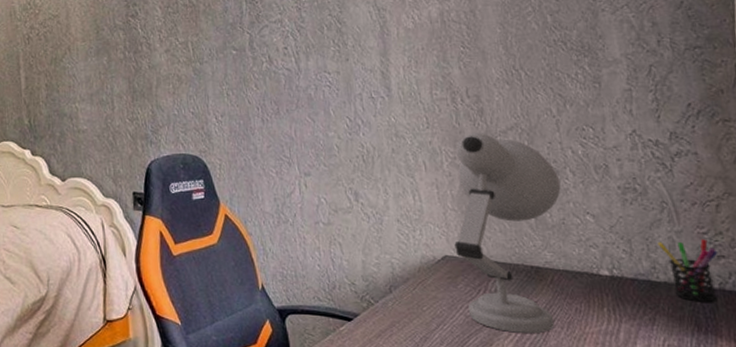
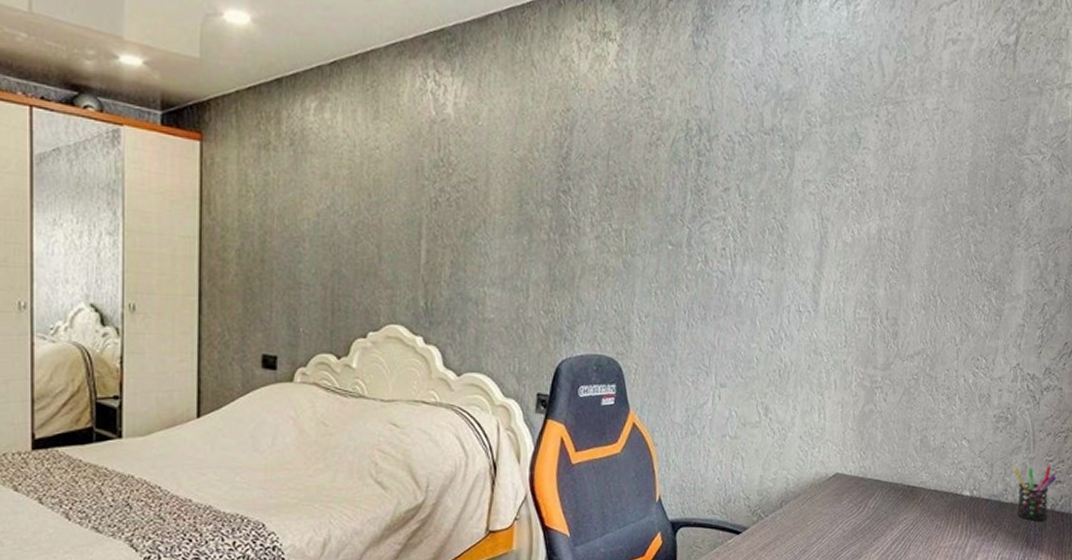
desk lamp: present [454,133,561,334] -> none [846,355,949,548]

